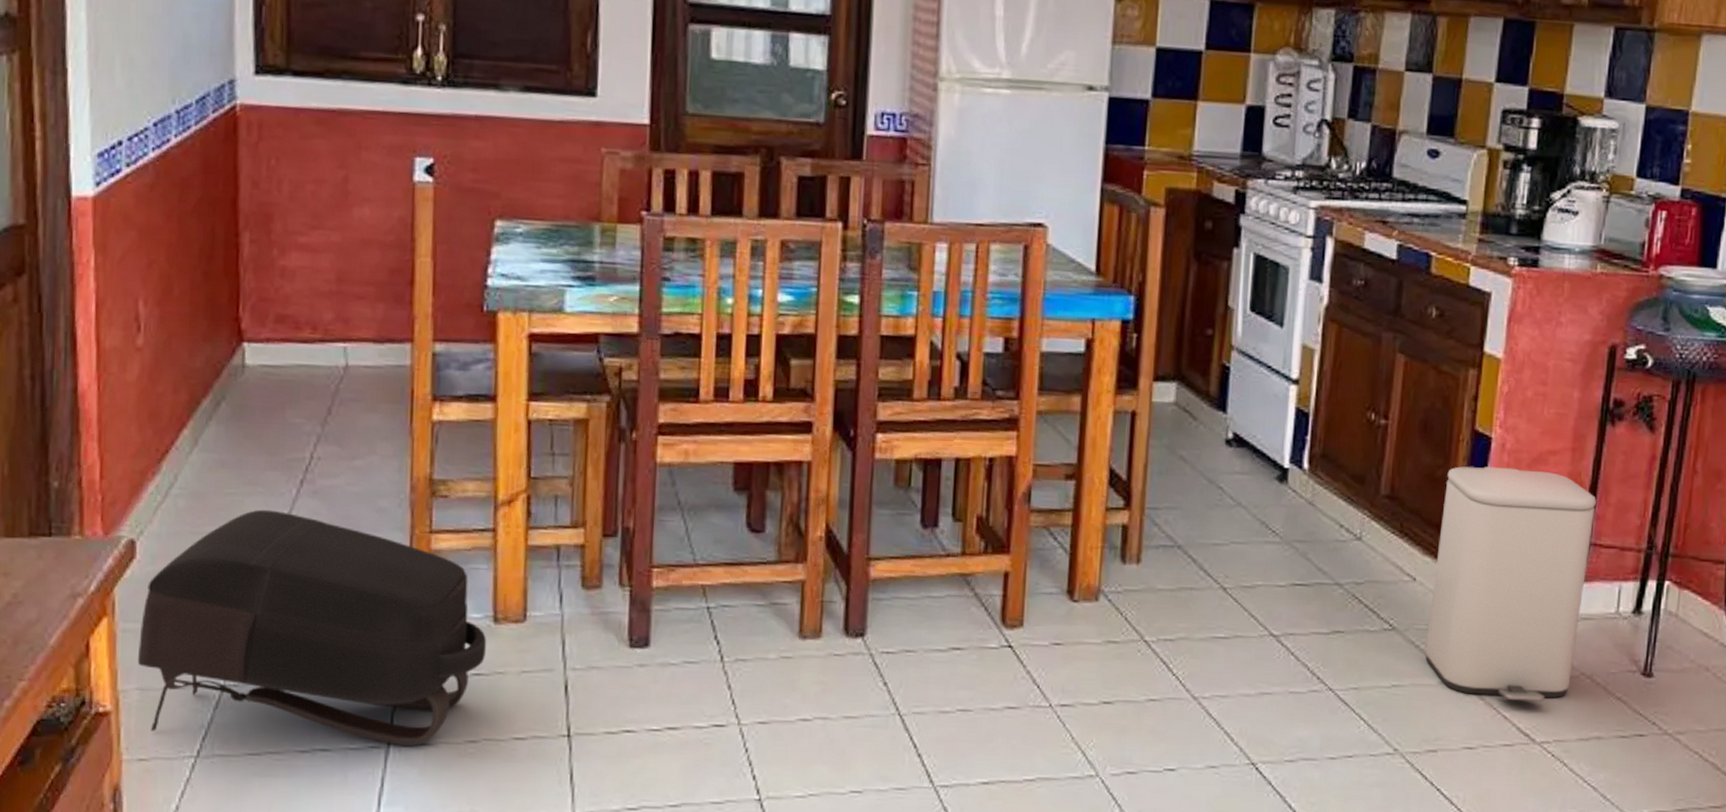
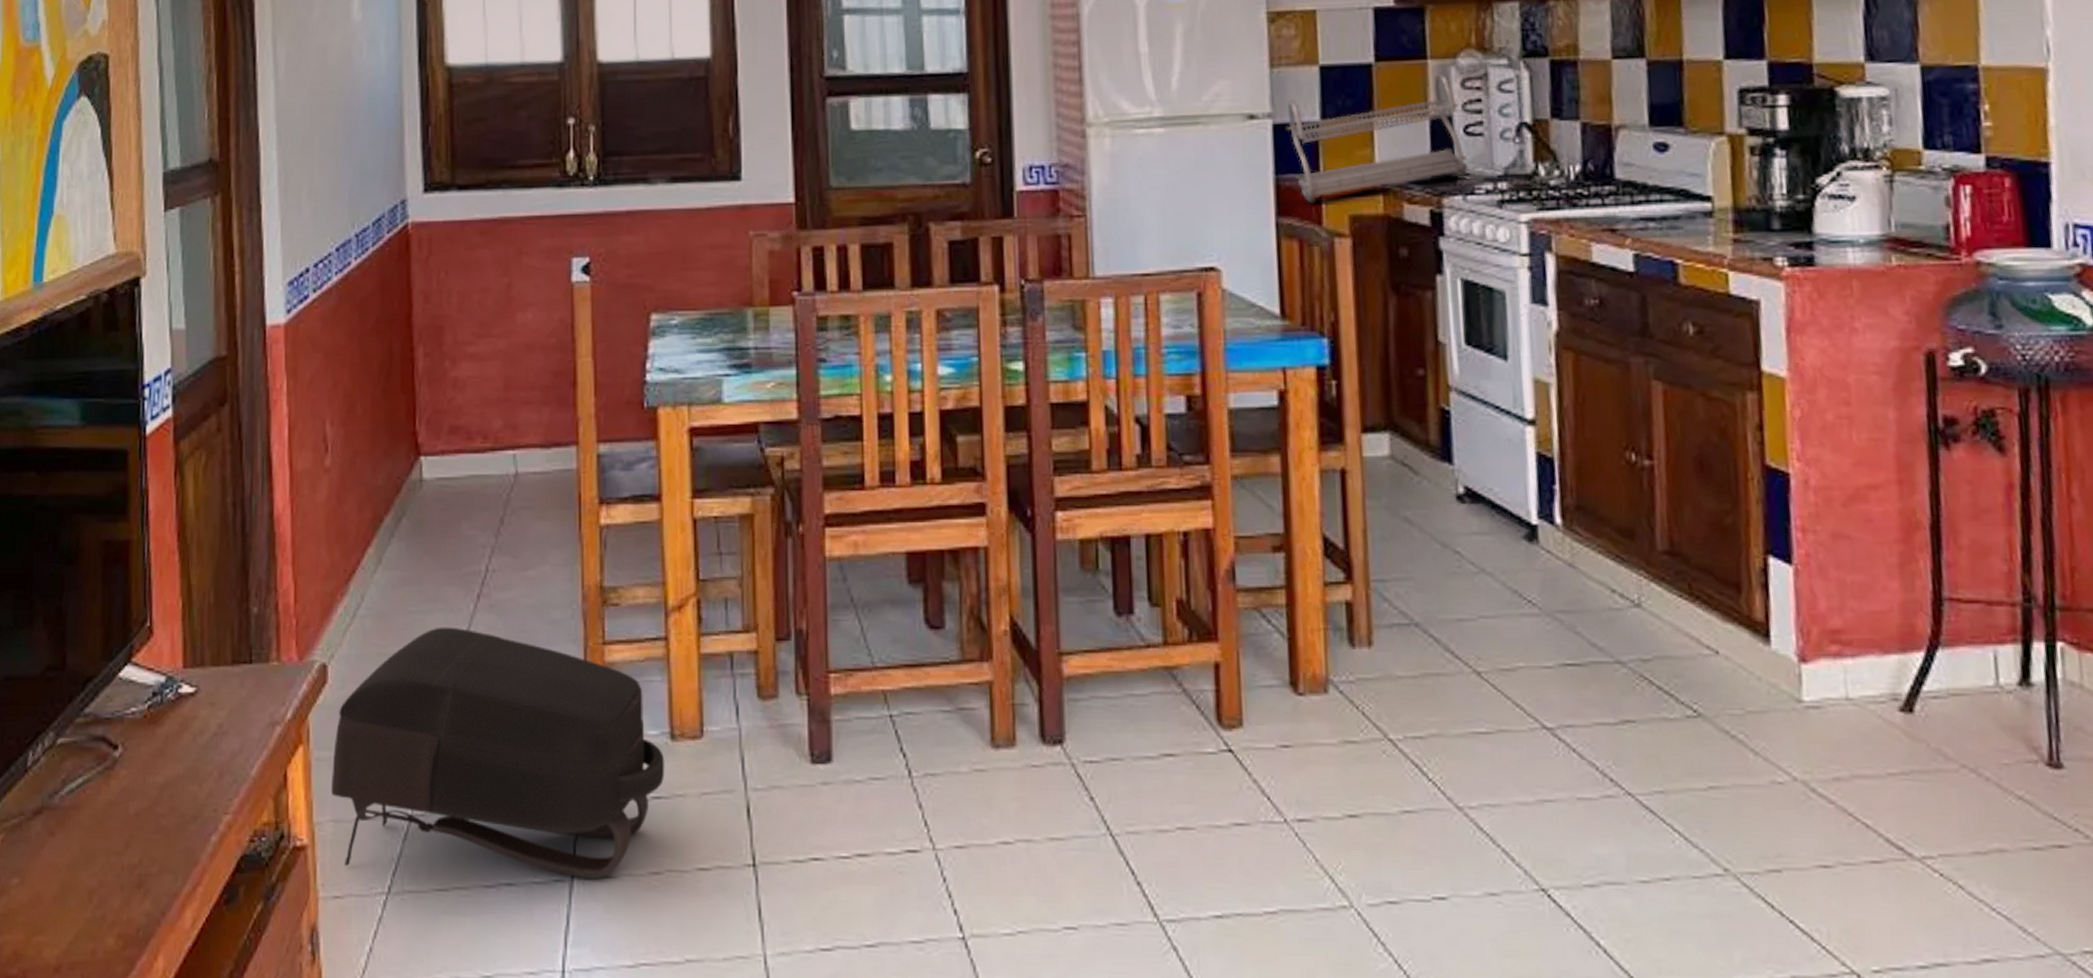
dish rack: none [1121,66,1273,174] -> present [1287,72,1469,204]
pedal bin: present [1425,466,1596,702] -> none [1739,509,1949,804]

